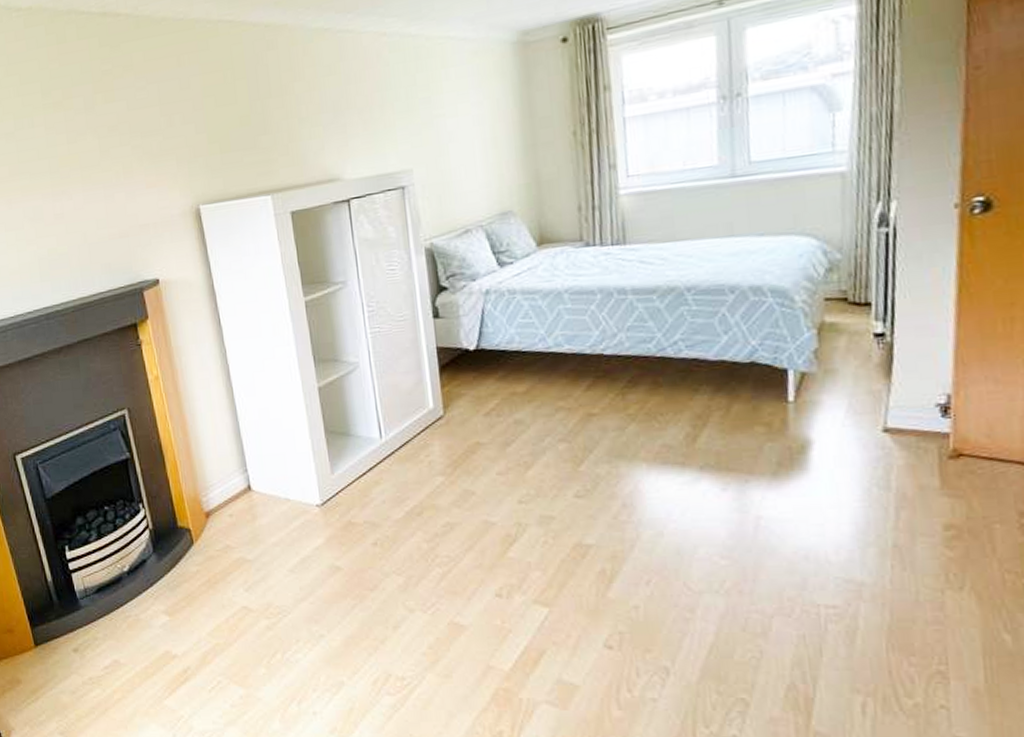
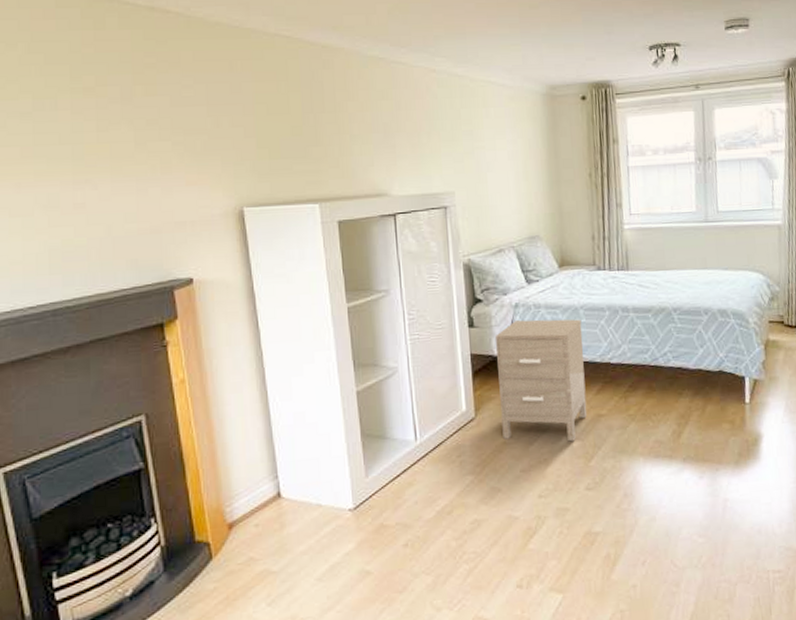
nightstand: none [464,304,575,444] -> present [496,319,587,442]

